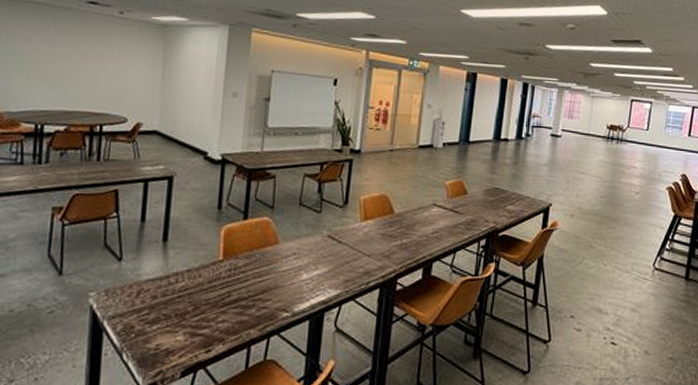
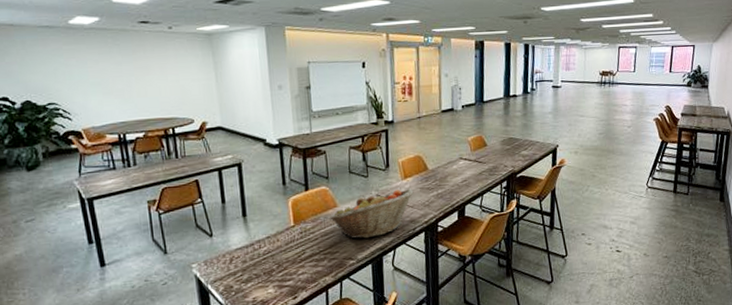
fruit basket: none [266,232,373,288] -> present [329,188,414,239]

